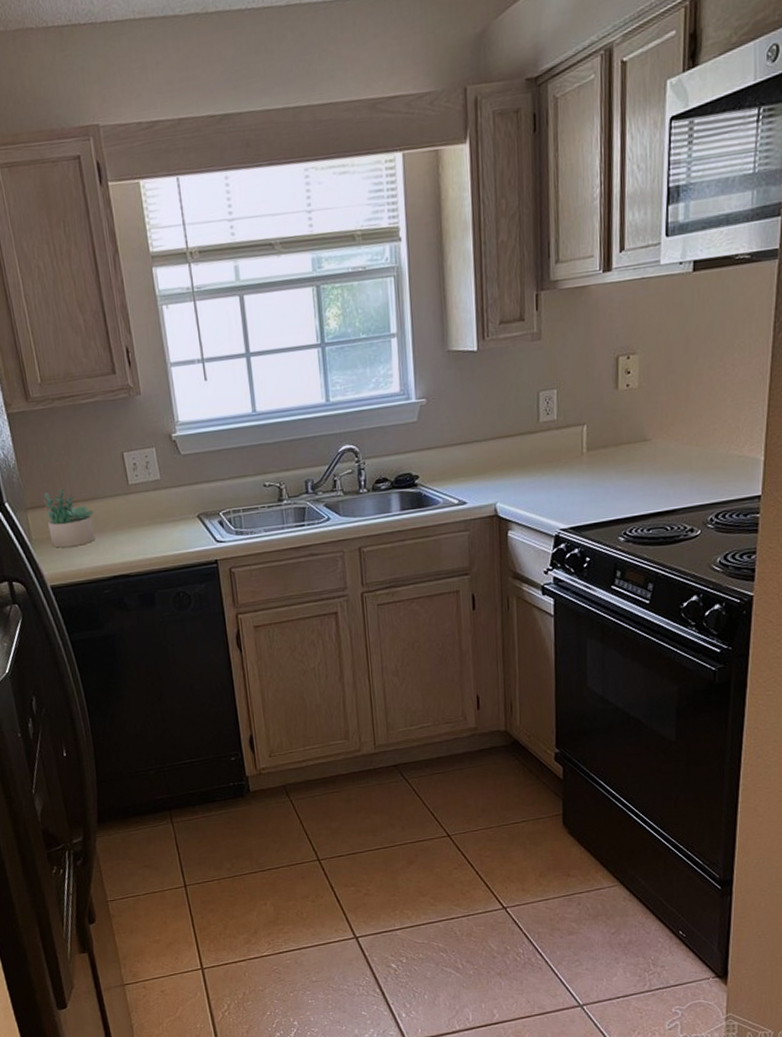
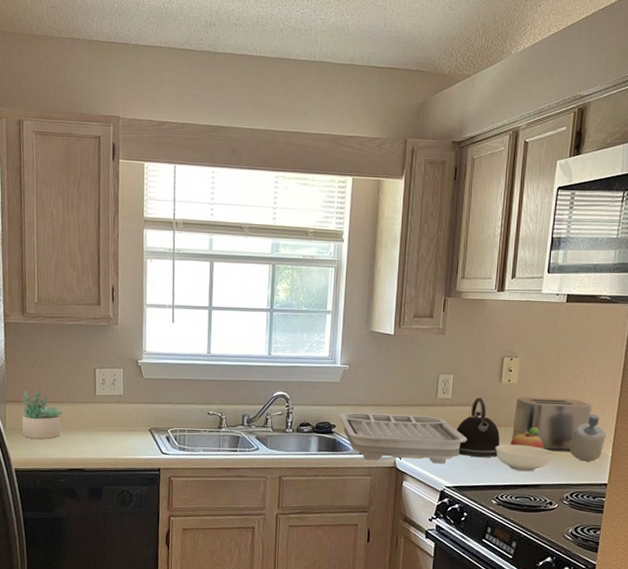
dish rack: none [420,445,582,513] -> present [338,412,468,464]
kettle: none [567,412,622,489] -> present [456,397,500,457]
bowl: none [617,462,691,497] -> present [495,444,554,472]
fruit: none [635,438,678,466] -> present [510,426,544,449]
toaster: none [636,396,735,466] -> present [512,397,592,451]
soap dispenser: none [711,410,756,472] -> present [569,414,606,462]

